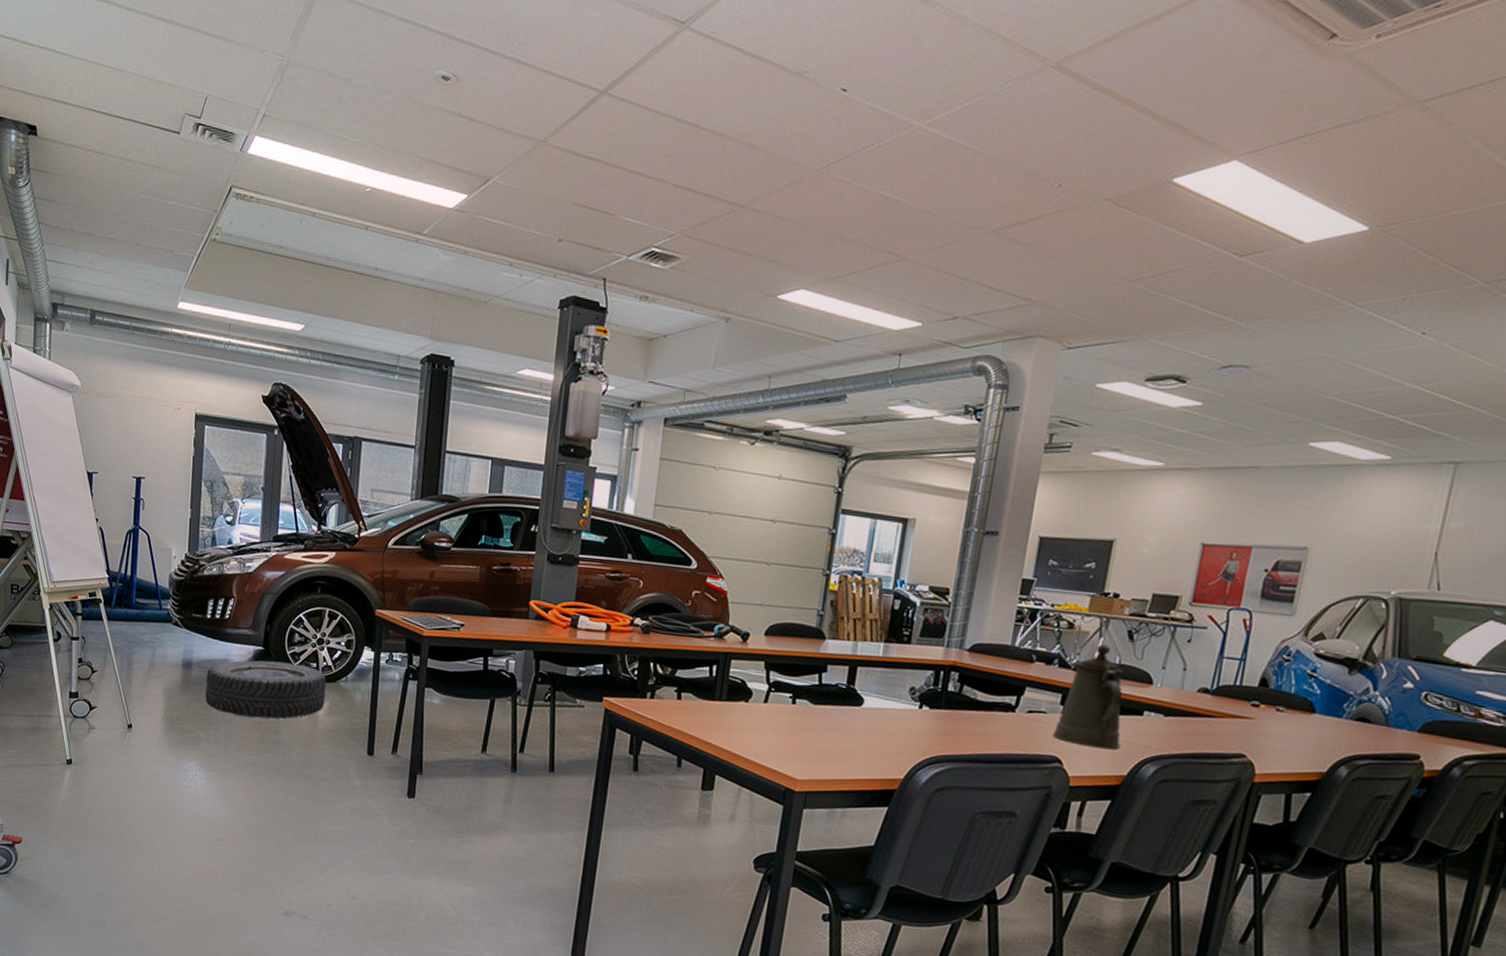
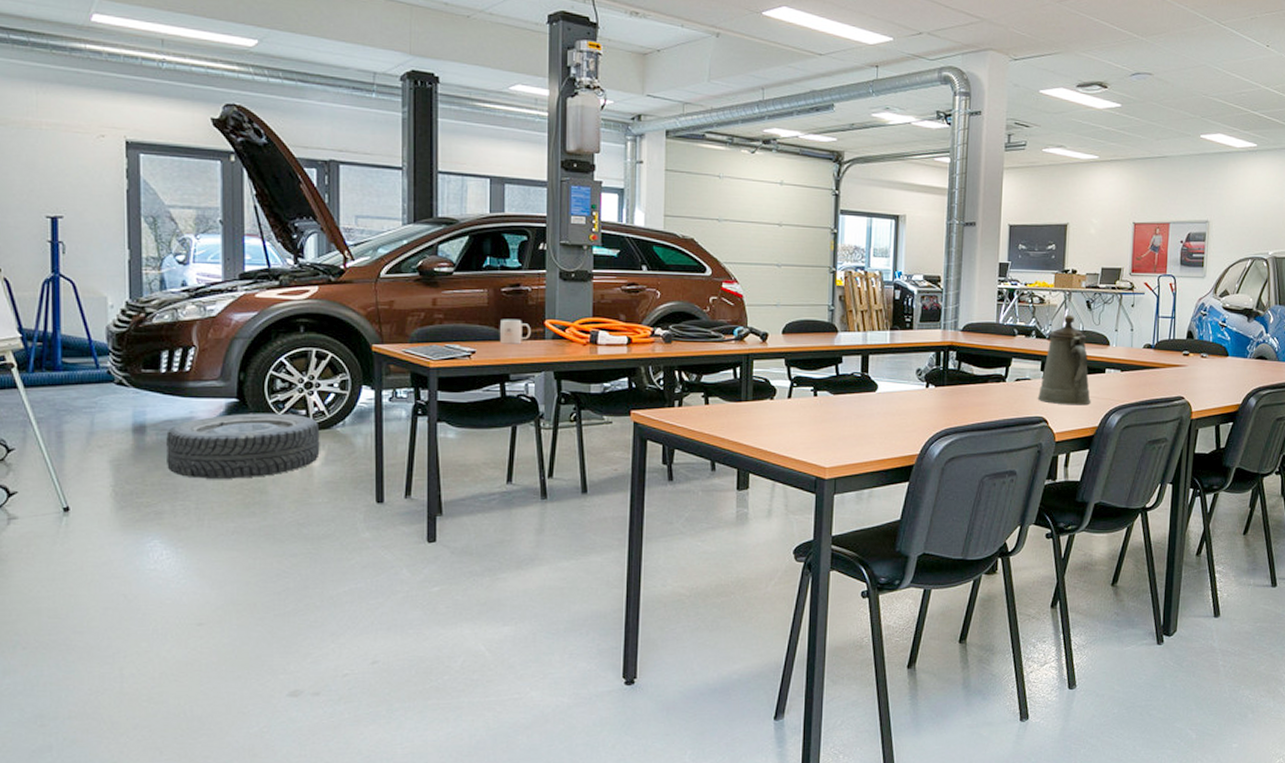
mug: none [487,595,517,622] -> present [499,319,531,346]

